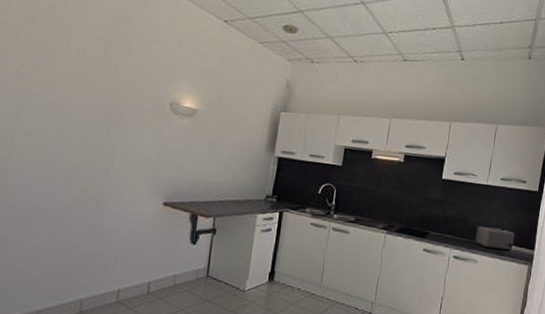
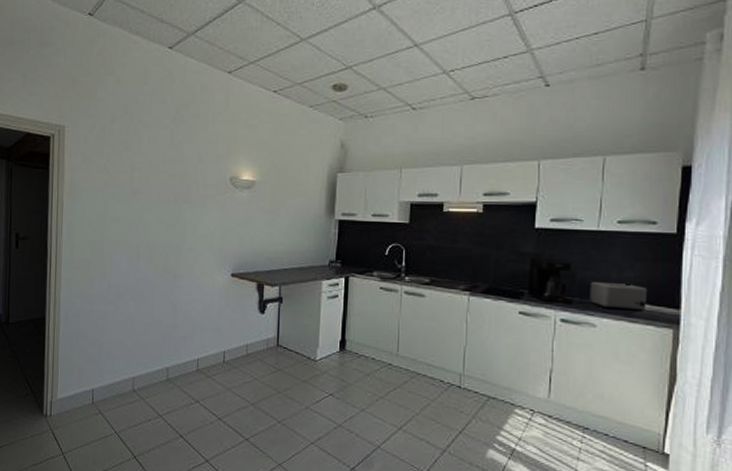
coffee maker: none [431,203,466,243] -> present [527,257,574,303]

